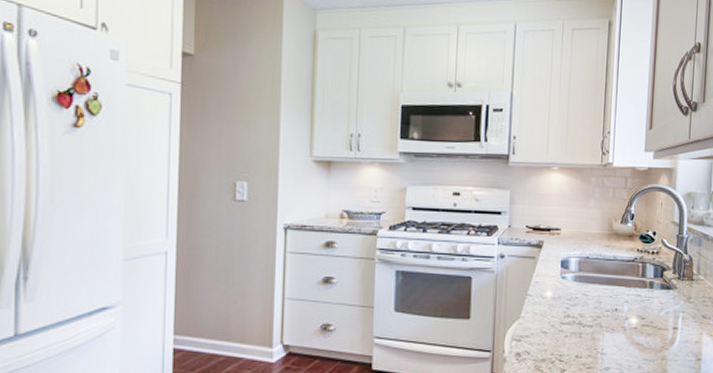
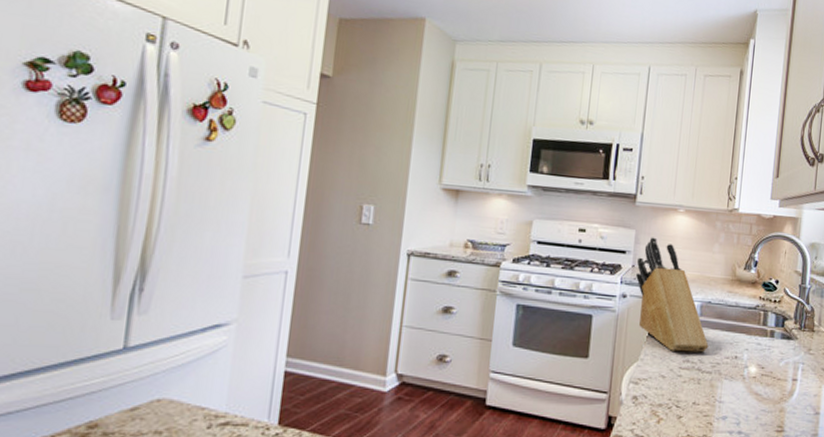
knife block: none [512,196,589,307] -> present [636,237,709,352]

